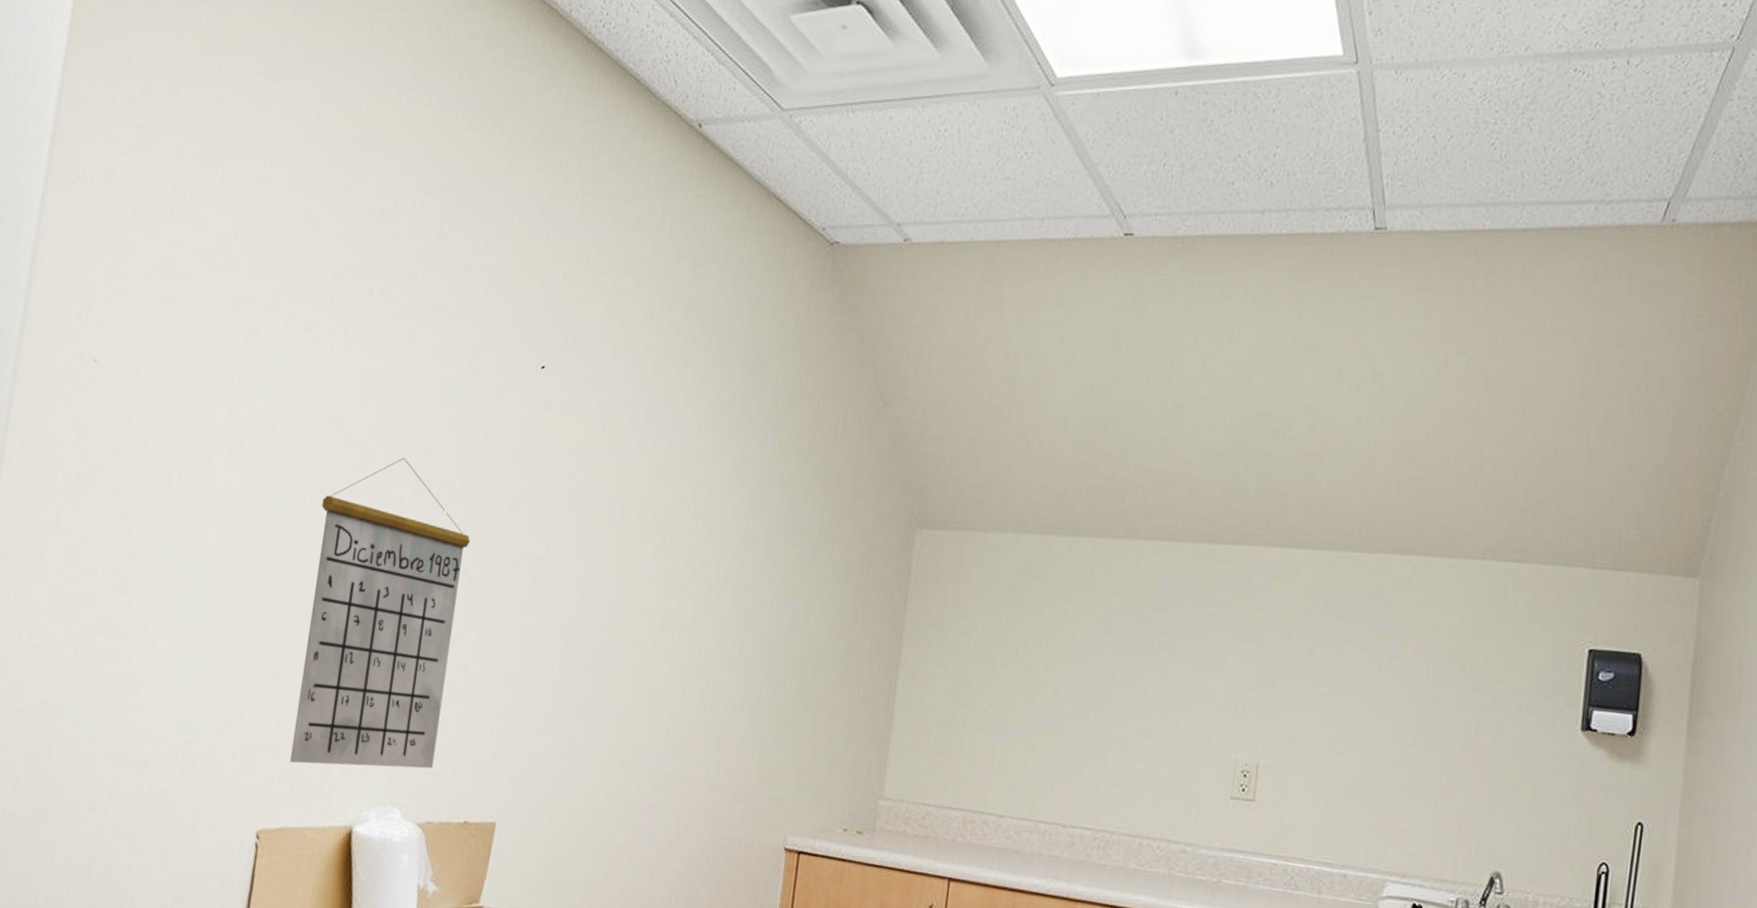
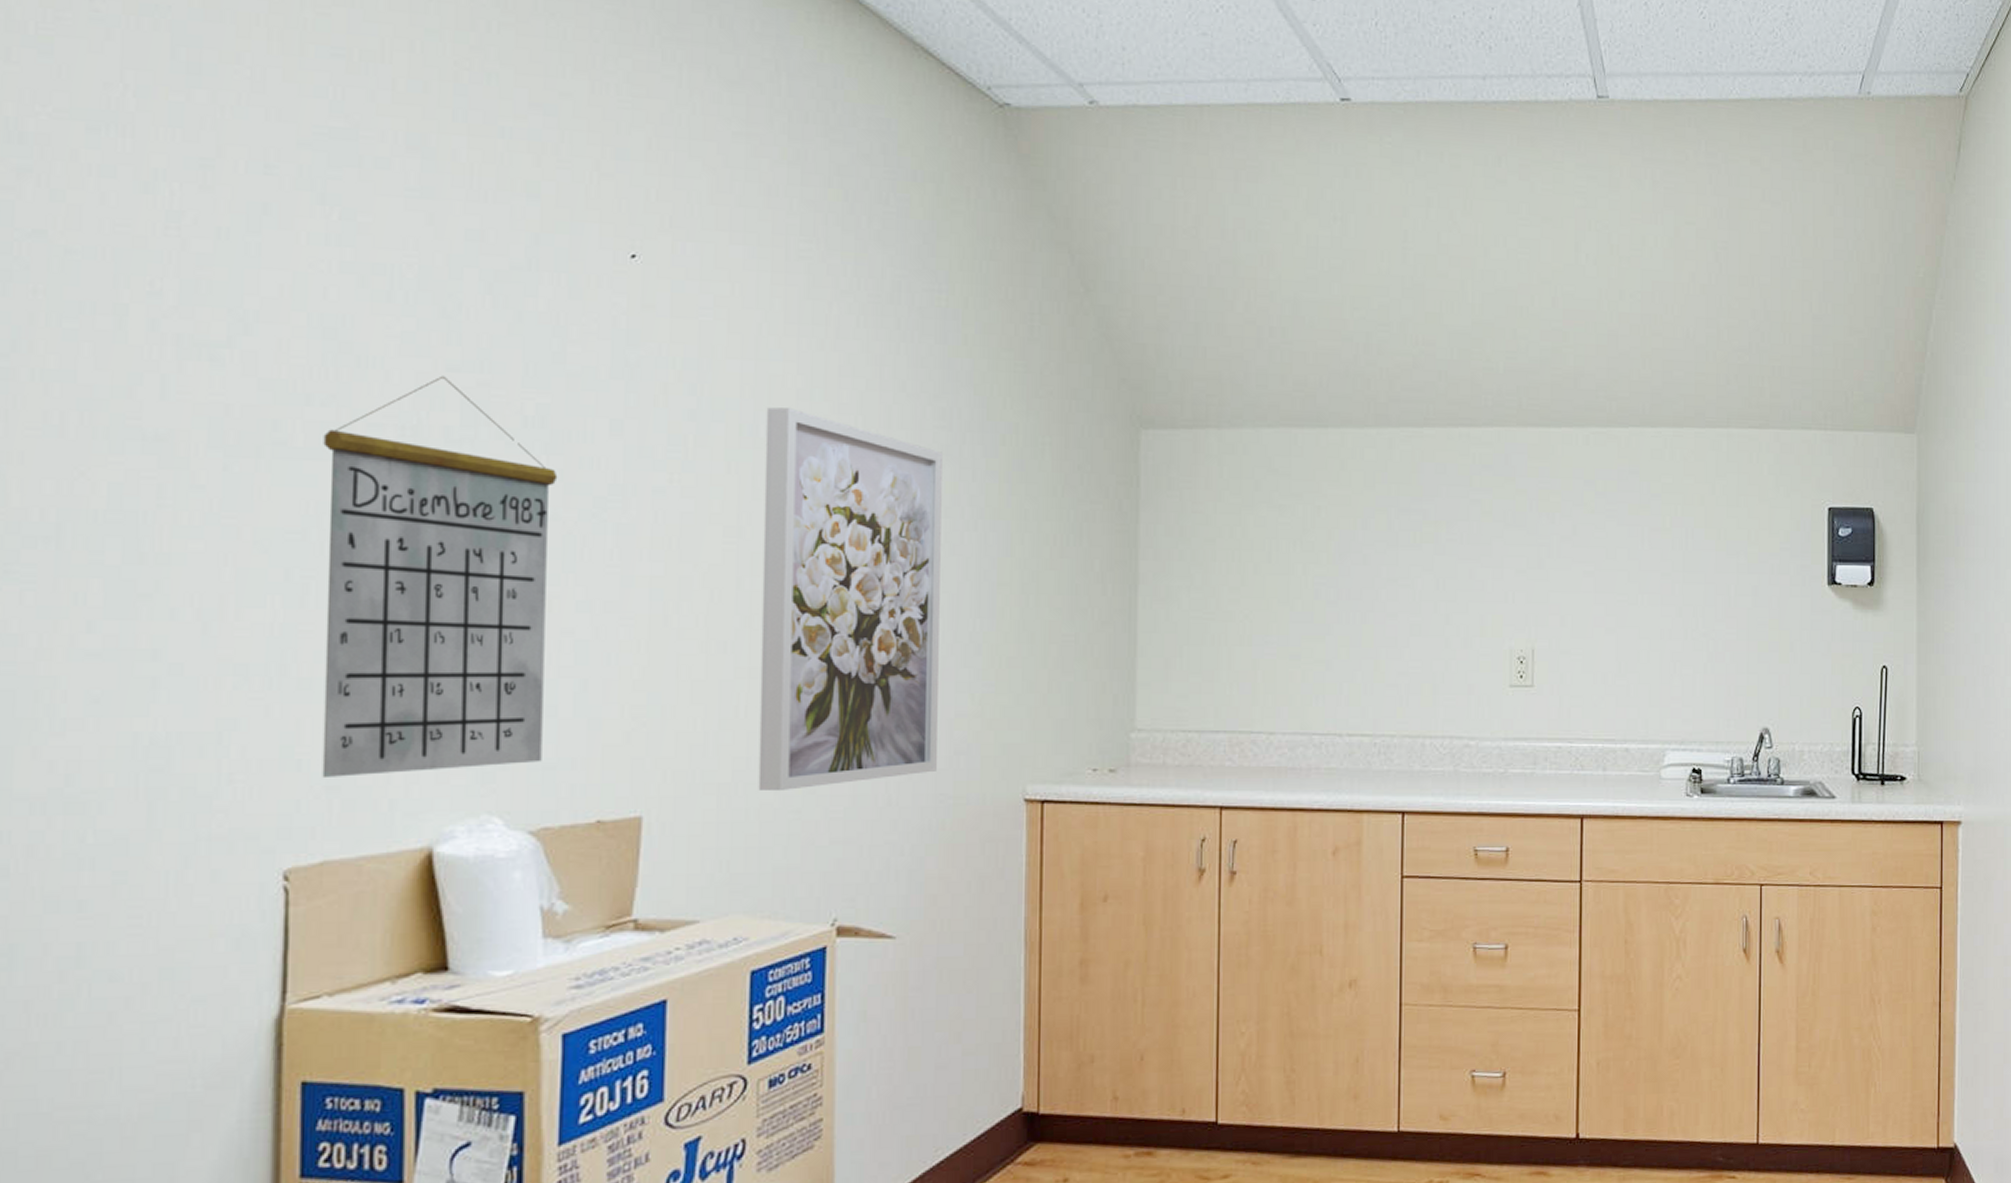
wall art: none [581,494,753,816] -> present [758,407,942,792]

